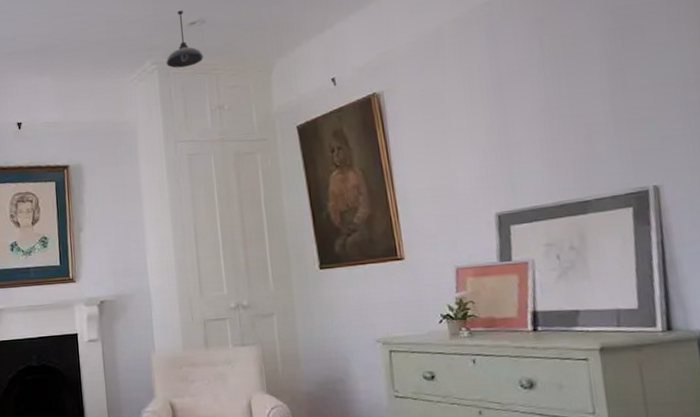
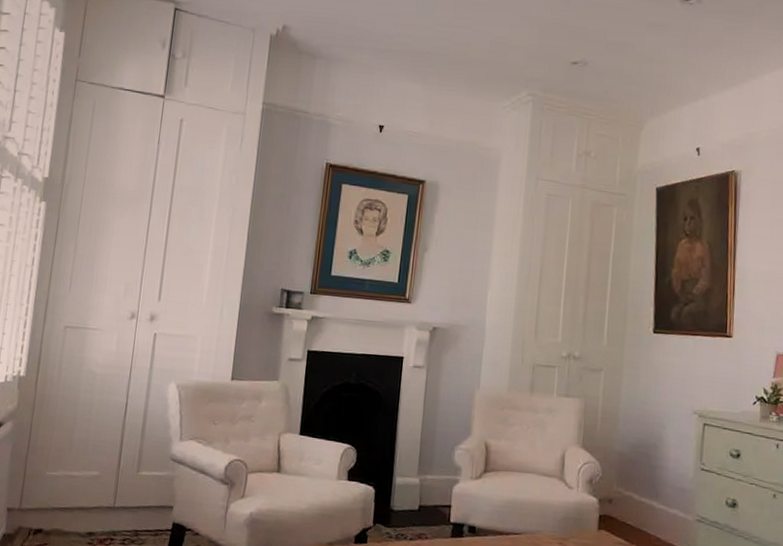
pendant light: present [166,10,204,68] -> none [542,47,580,106]

